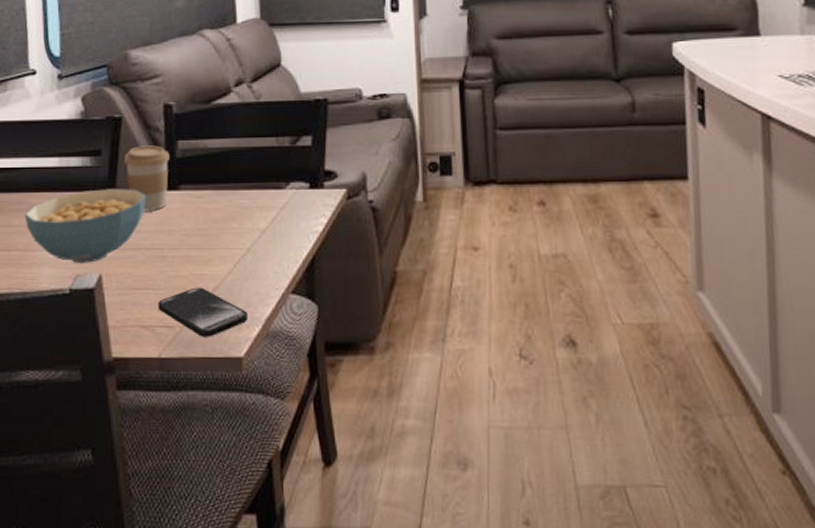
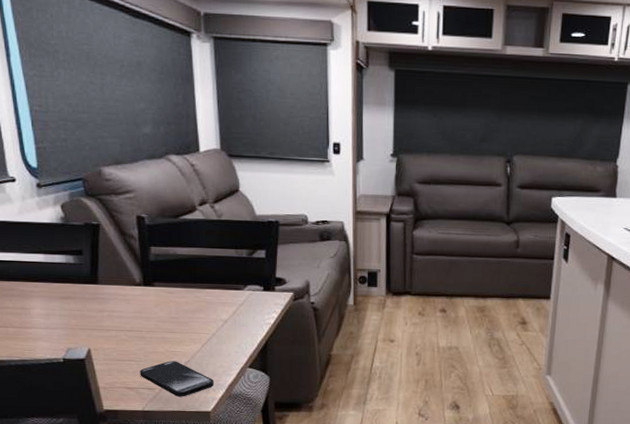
cereal bowl: present [24,189,146,264] -> none [17,282,125,340]
coffee cup: present [124,145,170,212] -> none [104,249,144,302]

